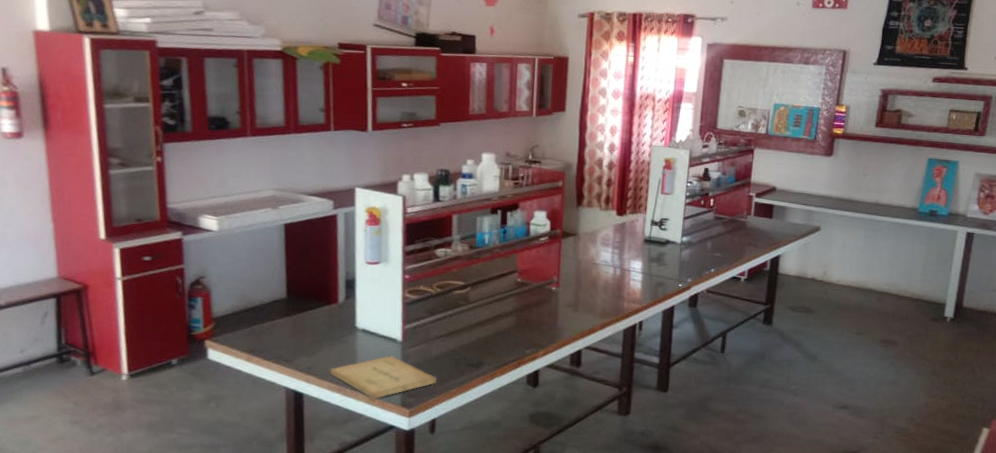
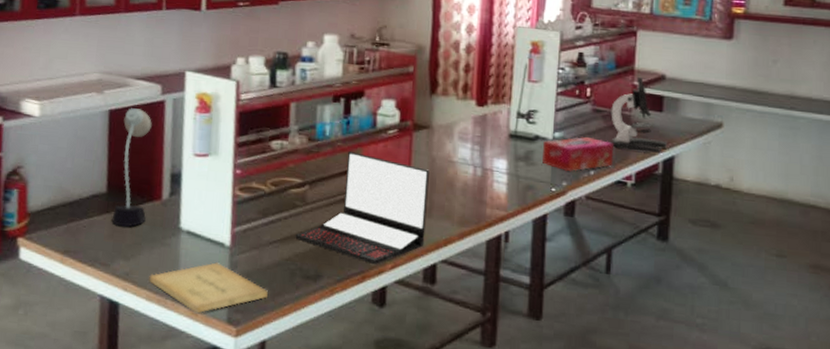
desk lamp: none [292,222,326,328] -> present [111,108,152,227]
laptop: none [459,257,576,352] -> present [295,152,429,264]
tissue box: none [672,240,731,270] -> present [542,137,614,172]
microscope: none [729,189,776,254] -> present [611,77,668,154]

